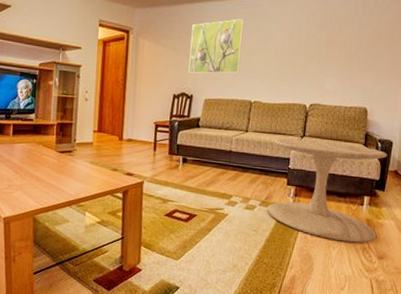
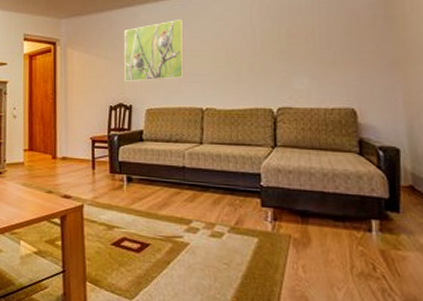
side table: present [266,138,388,243] -> none [237,150,398,282]

